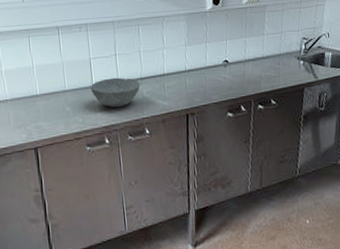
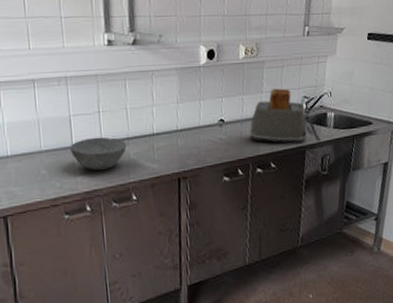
toaster: none [252,30,308,82] -> present [250,88,310,144]

